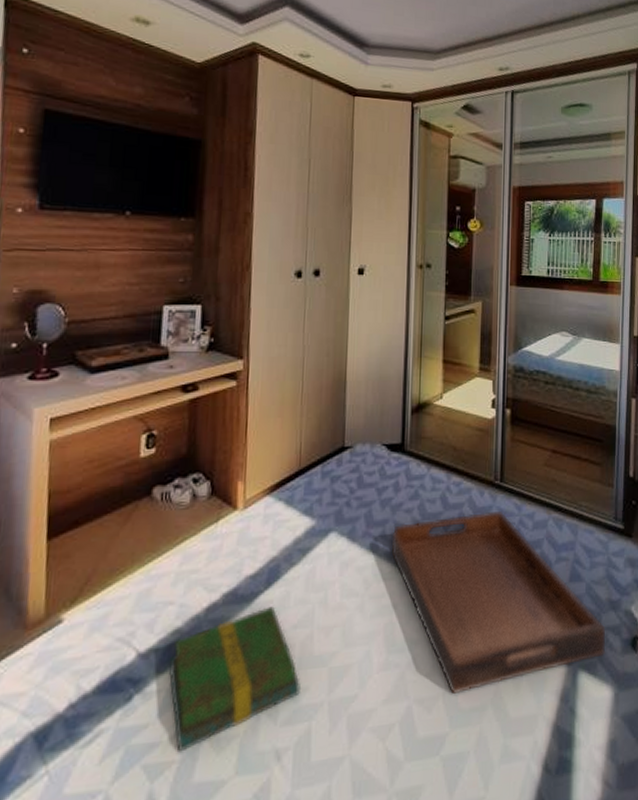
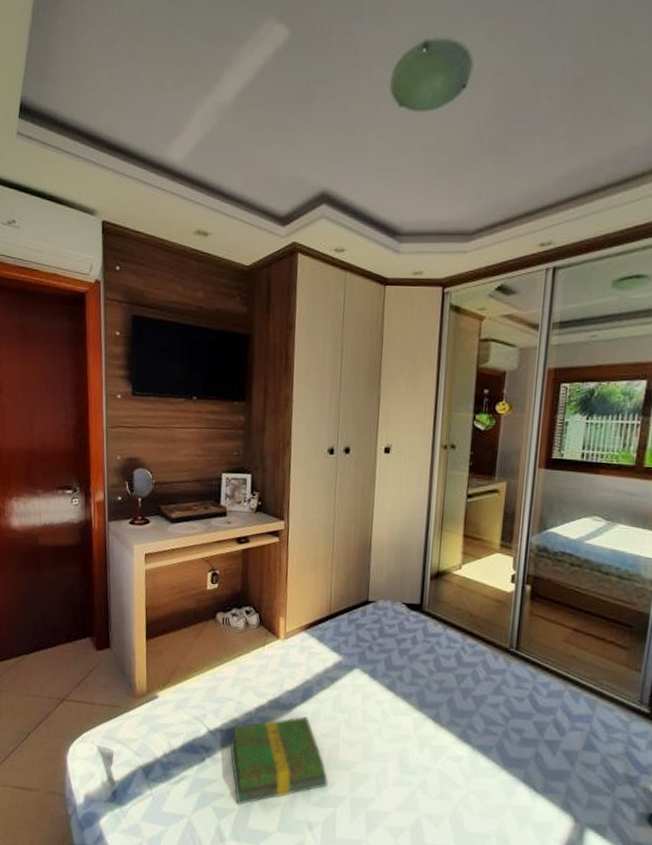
serving tray: present [391,510,606,695] -> none [407,671,619,823]

